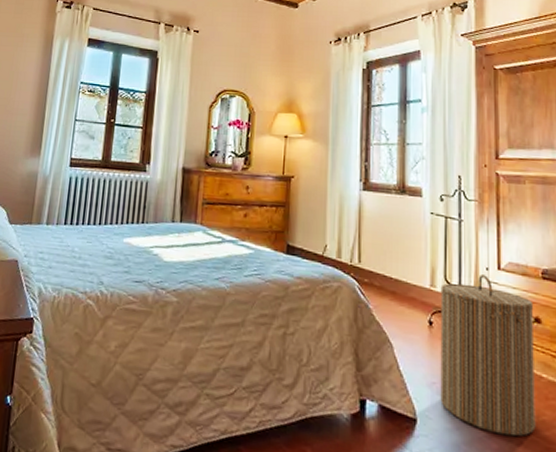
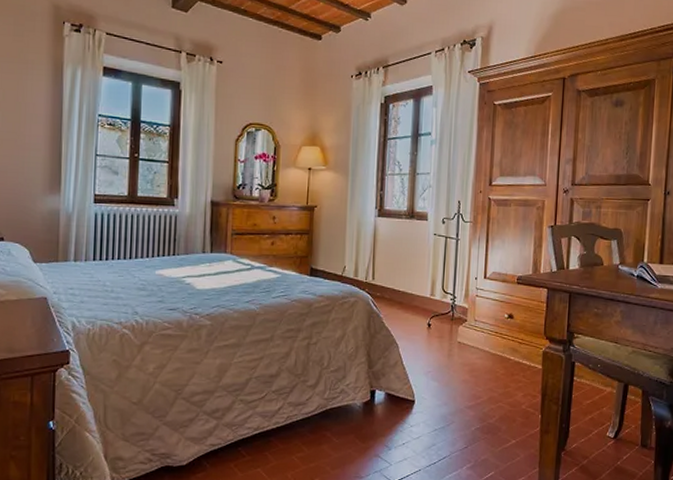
laundry hamper: present [440,274,536,437] -> none [434,283,509,405]

